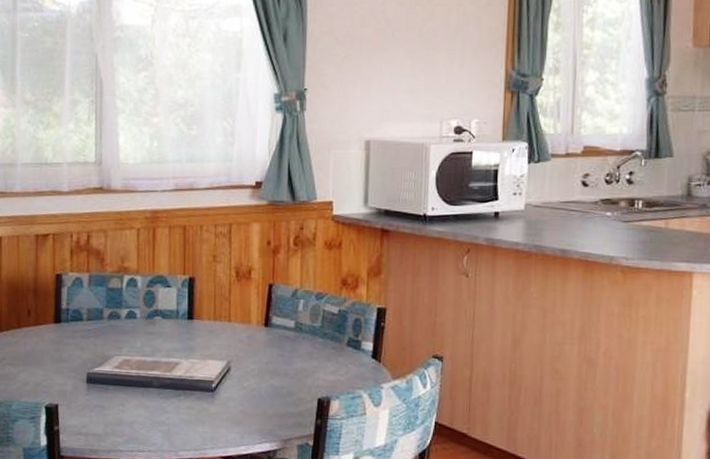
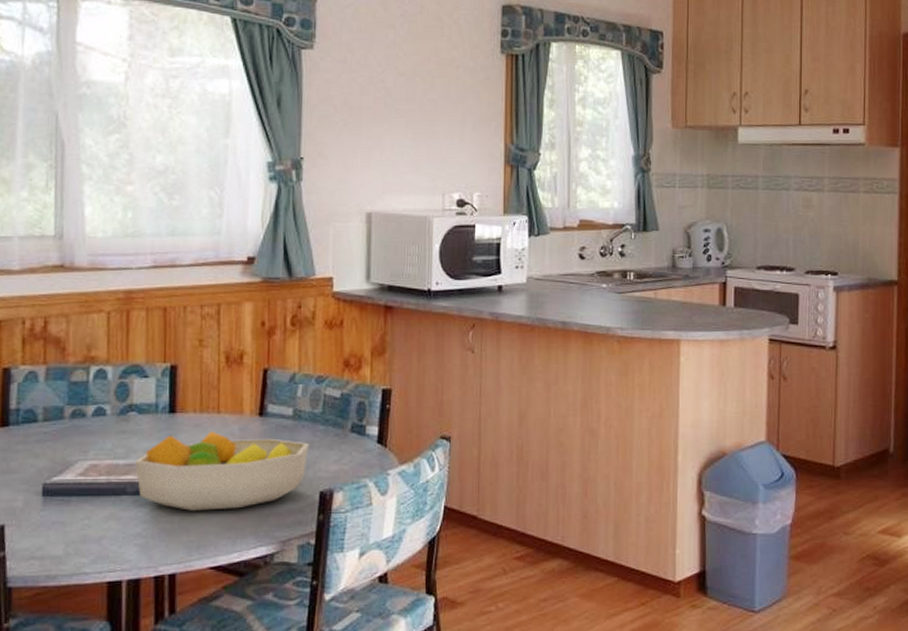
fruit bowl: none [160,337,309,408] -> present [135,431,310,511]

